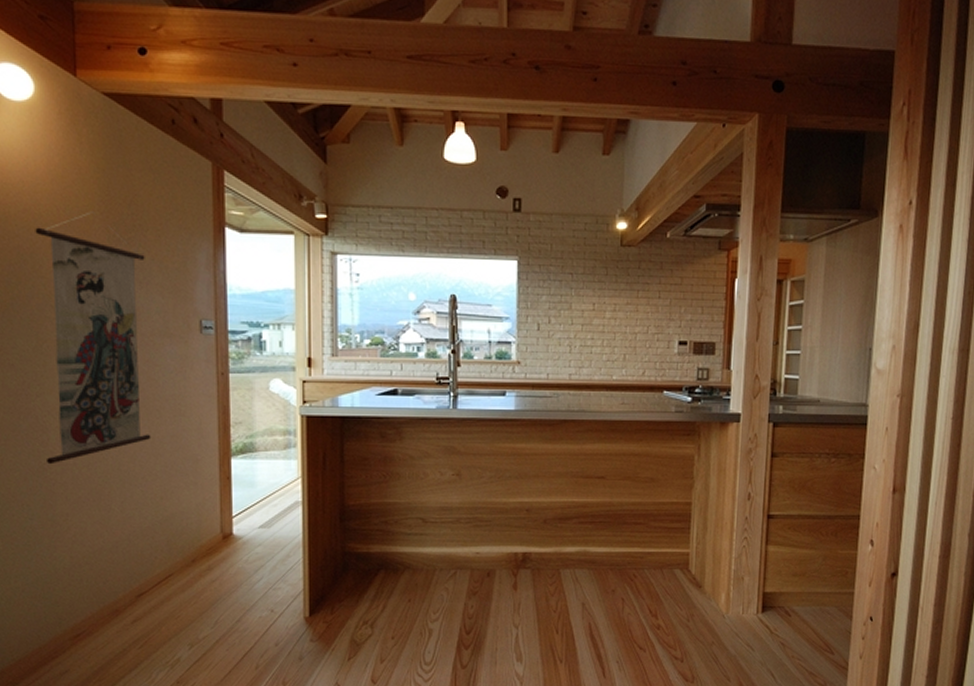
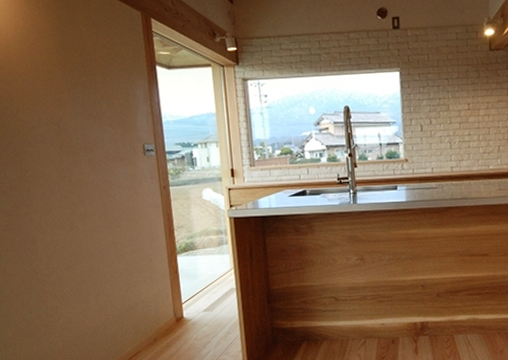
wall scroll: present [35,211,151,465] -> none [11,63,114,269]

